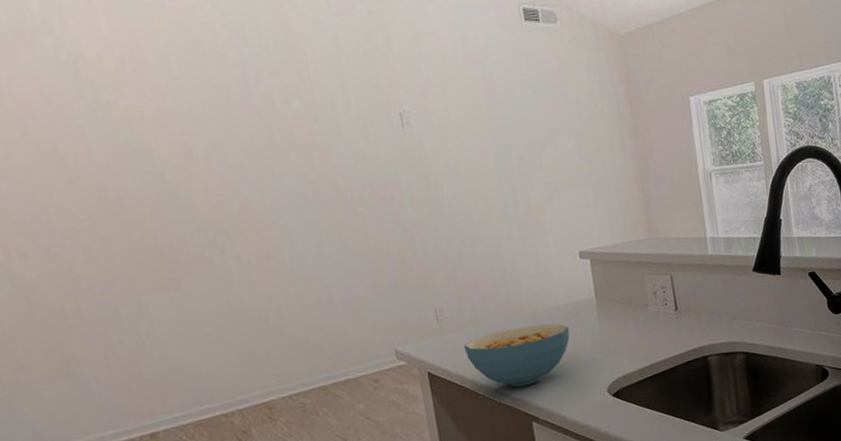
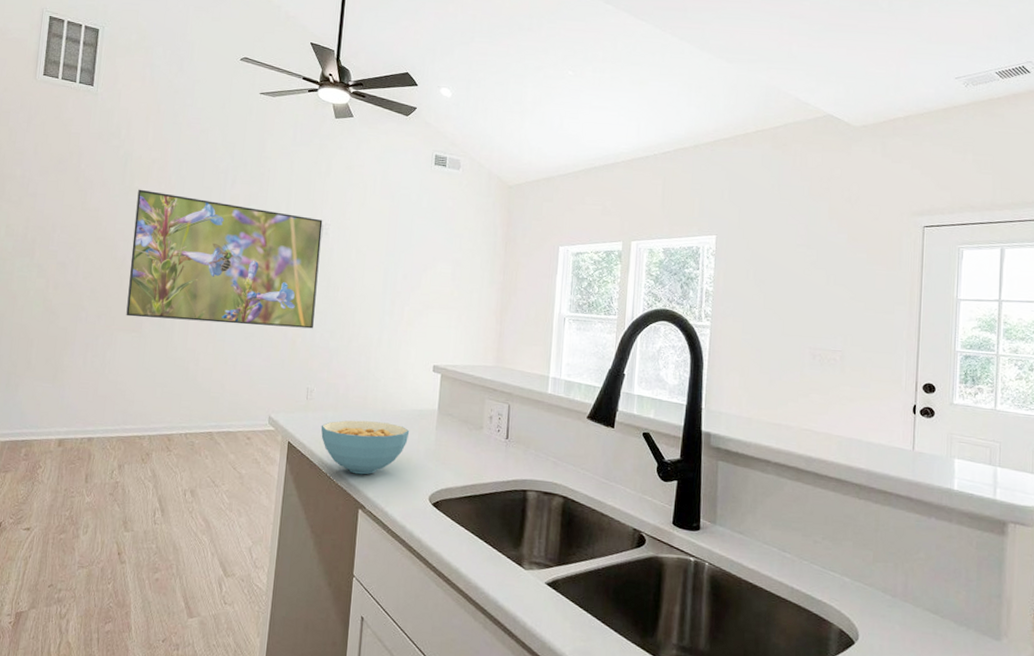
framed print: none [111,102,422,274] -> present [126,189,323,329]

